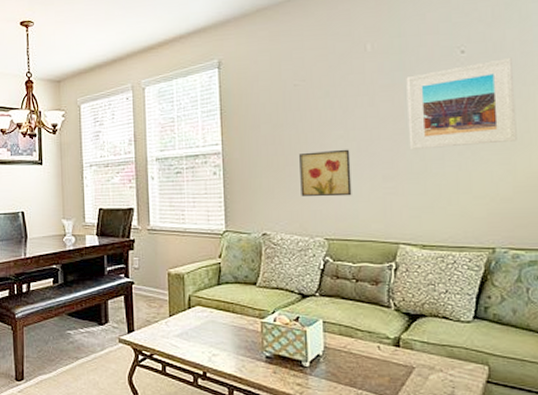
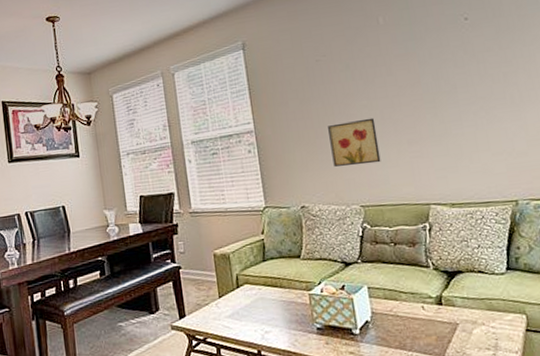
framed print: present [406,58,517,150] -> none [418,22,524,114]

